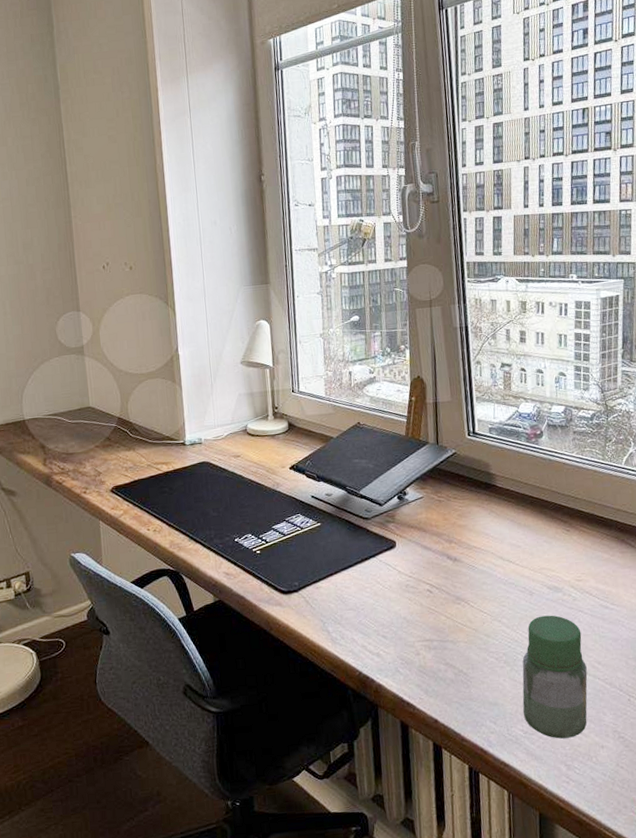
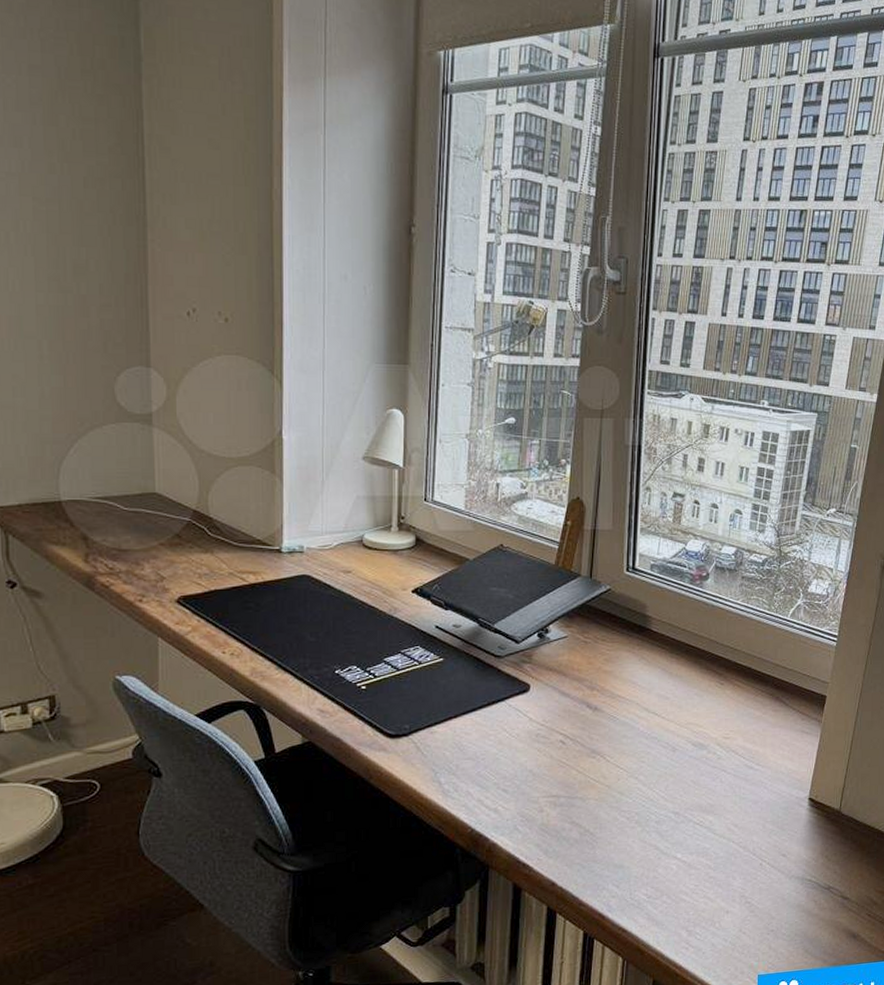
jar: present [522,615,588,739] -> none [649,773,722,904]

